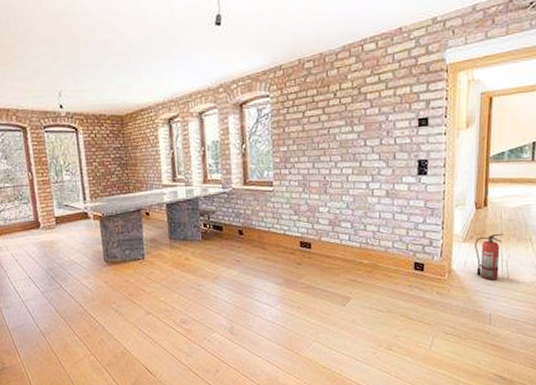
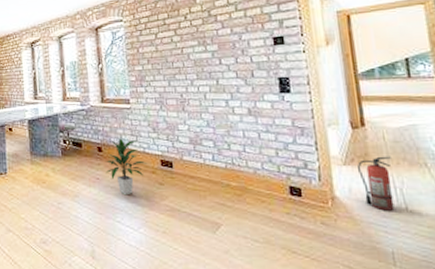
indoor plant: none [246,221,287,276] -> present [105,138,148,196]

